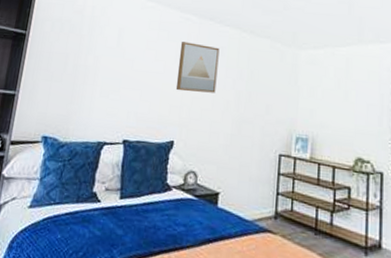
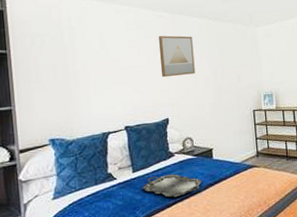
serving tray: none [125,209,200,246] -> present [141,173,203,198]

